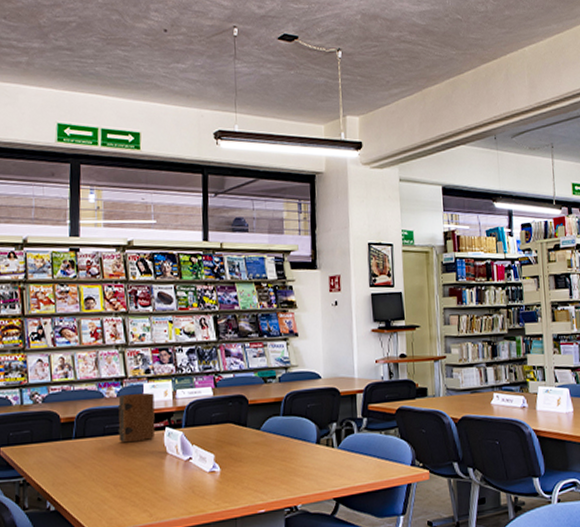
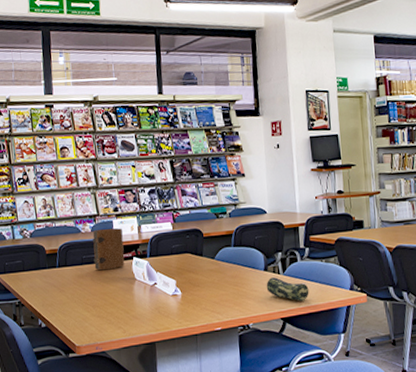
pencil case: none [318,451,366,479] -> present [266,277,309,302]

